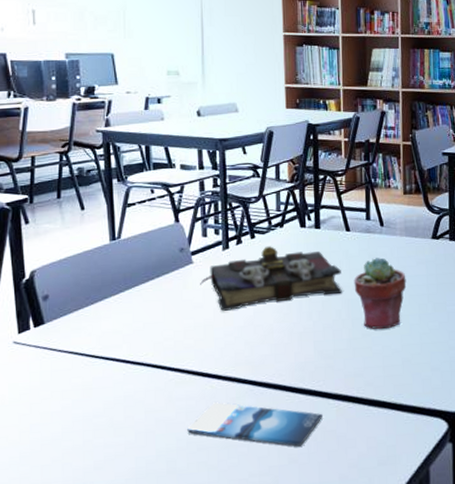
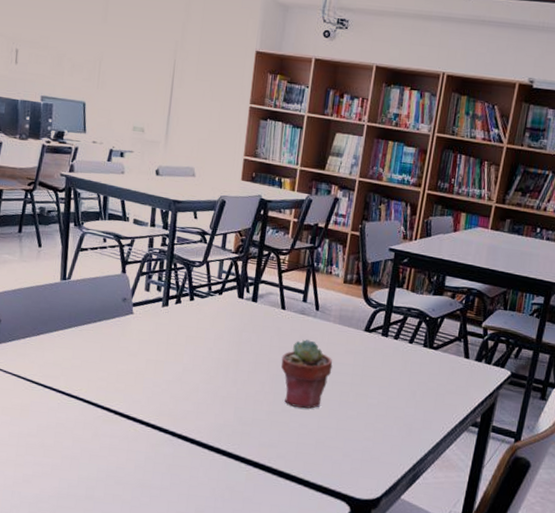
smartphone: present [187,402,323,447] -> none [108,444,233,500]
book: present [200,246,342,311] -> none [137,310,271,368]

